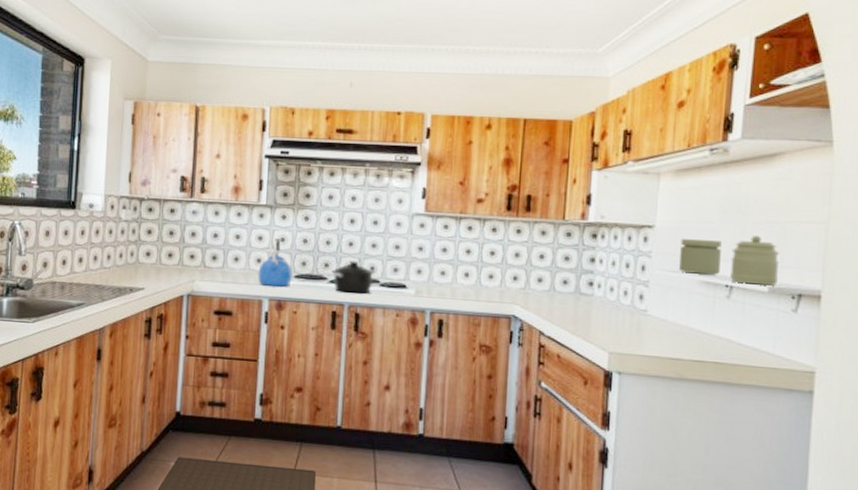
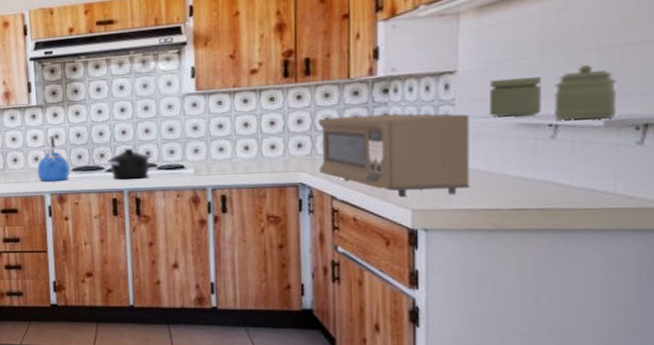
microwave: none [531,255,663,341] -> present [318,113,470,196]

